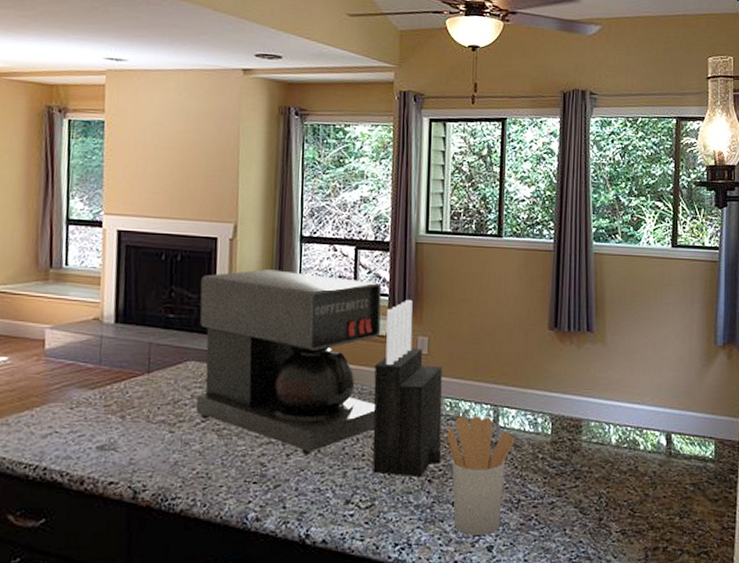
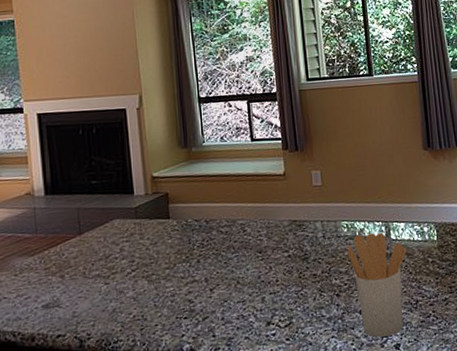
coffee maker: present [195,269,382,455] -> none [115,129,284,288]
knife block: present [372,300,443,478] -> none [277,140,346,296]

